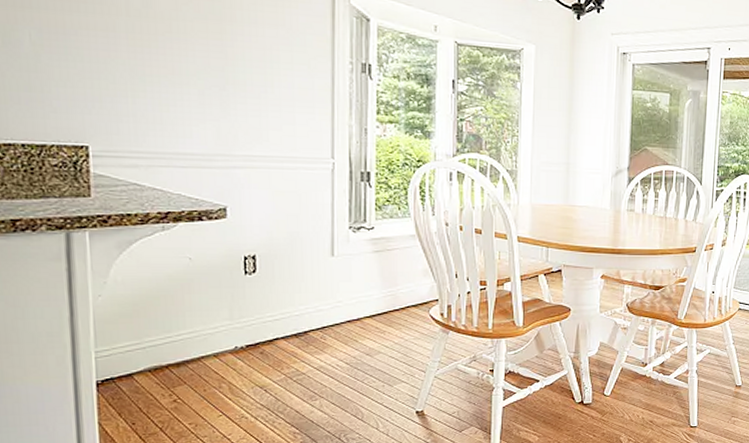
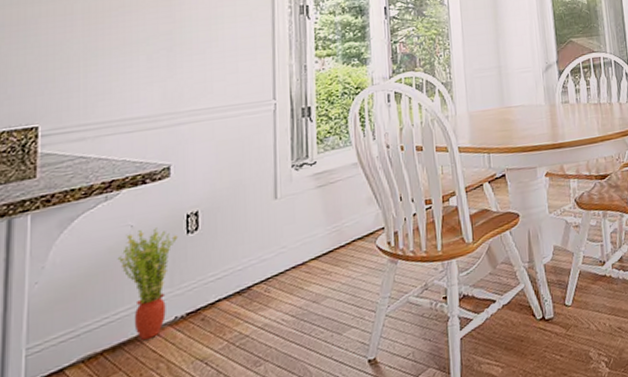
potted plant: none [177,264,237,361] -> present [117,227,178,340]

